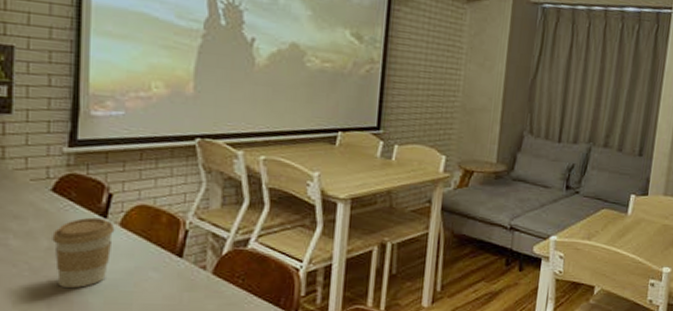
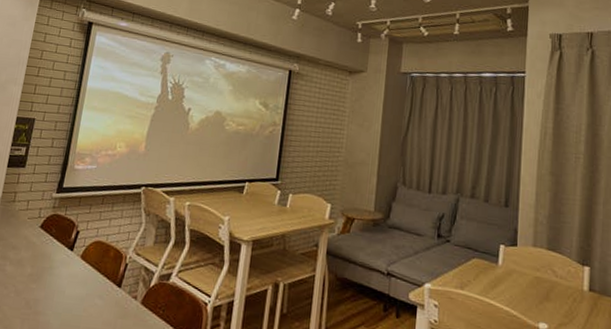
coffee cup: present [52,217,115,289] -> none [32,249,77,310]

